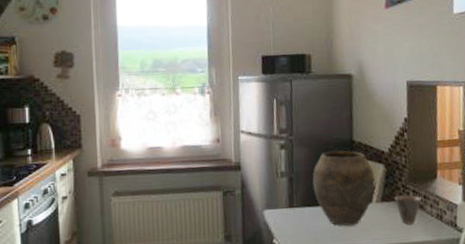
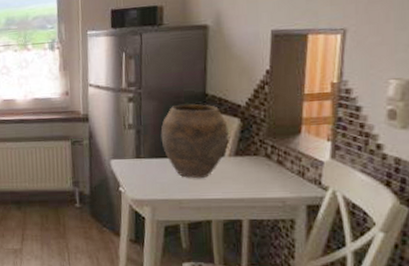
cup: present [394,195,422,224] -> none [249,150,281,180]

